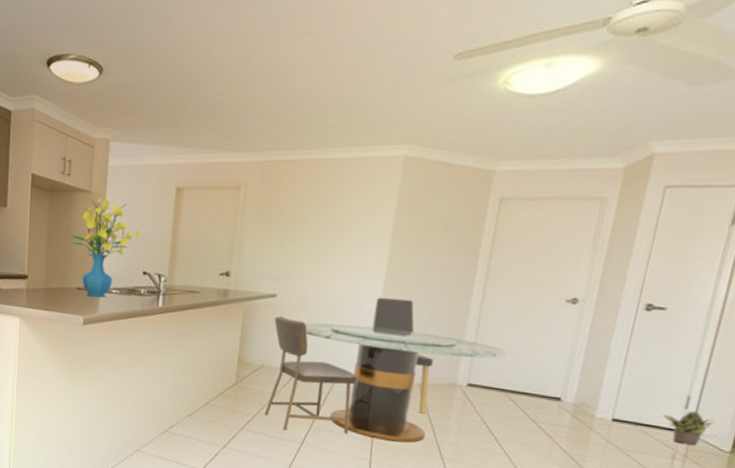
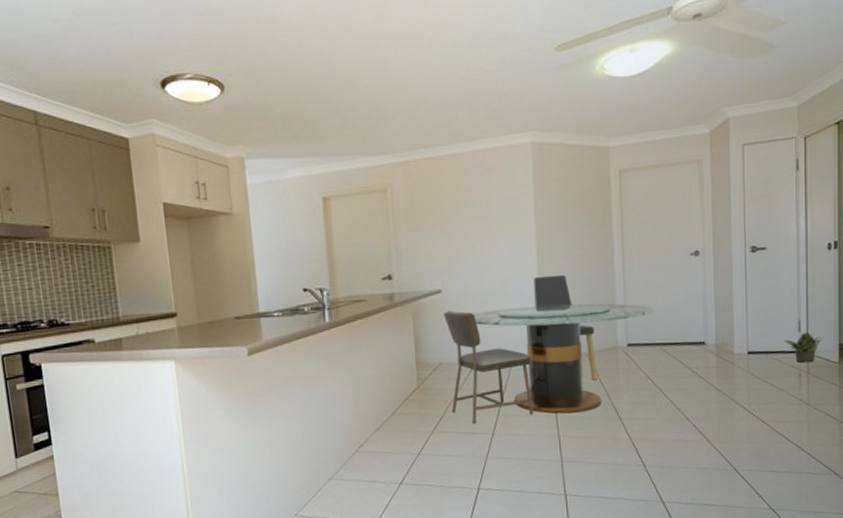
bouquet: present [68,198,140,298] -> none [217,219,293,324]

